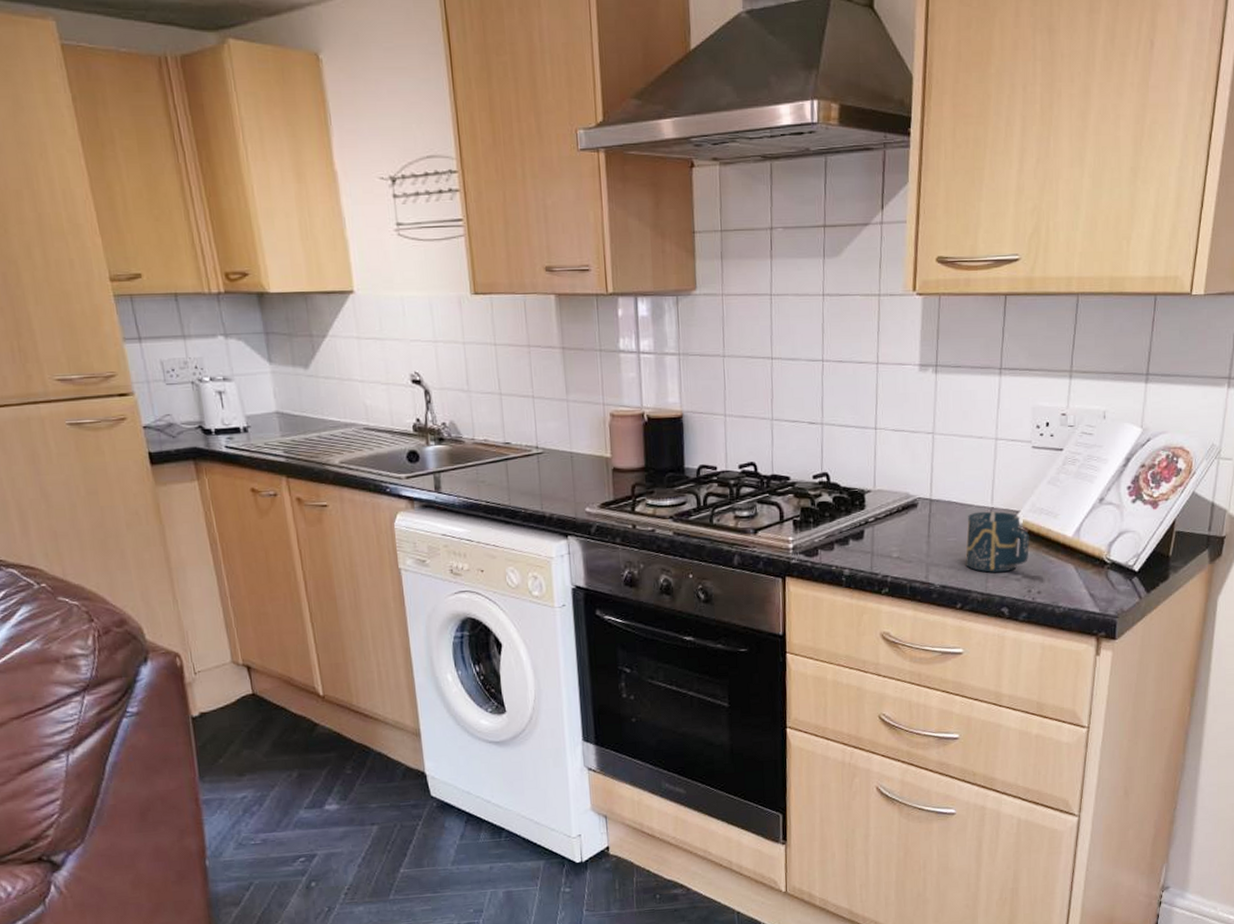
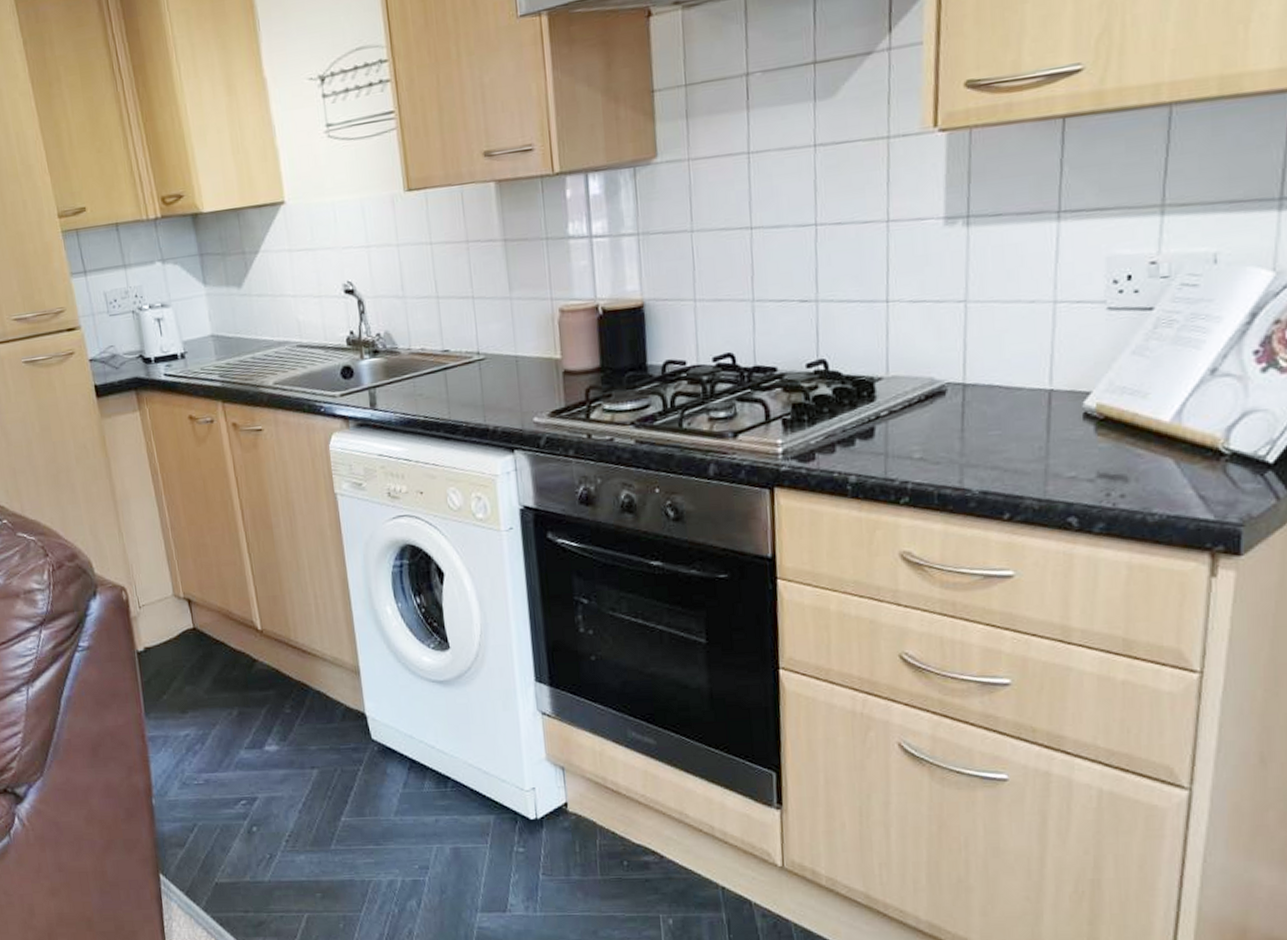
cup: present [965,511,1029,573] -> none [1014,394,1107,473]

